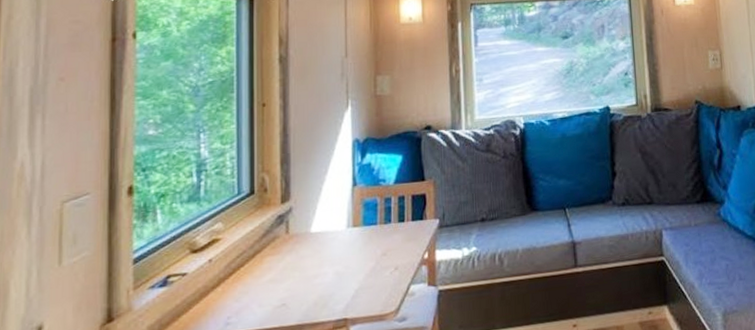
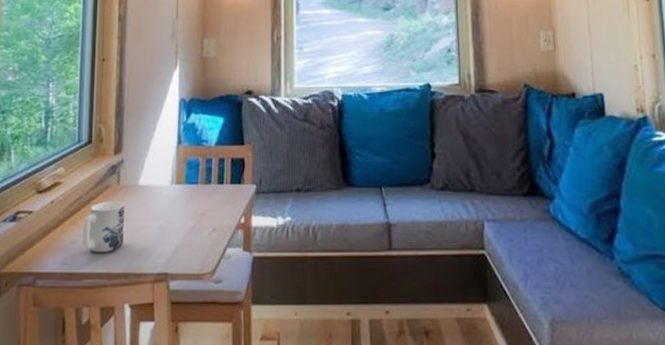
mug: none [248,251,297,308] -> present [82,201,125,253]

